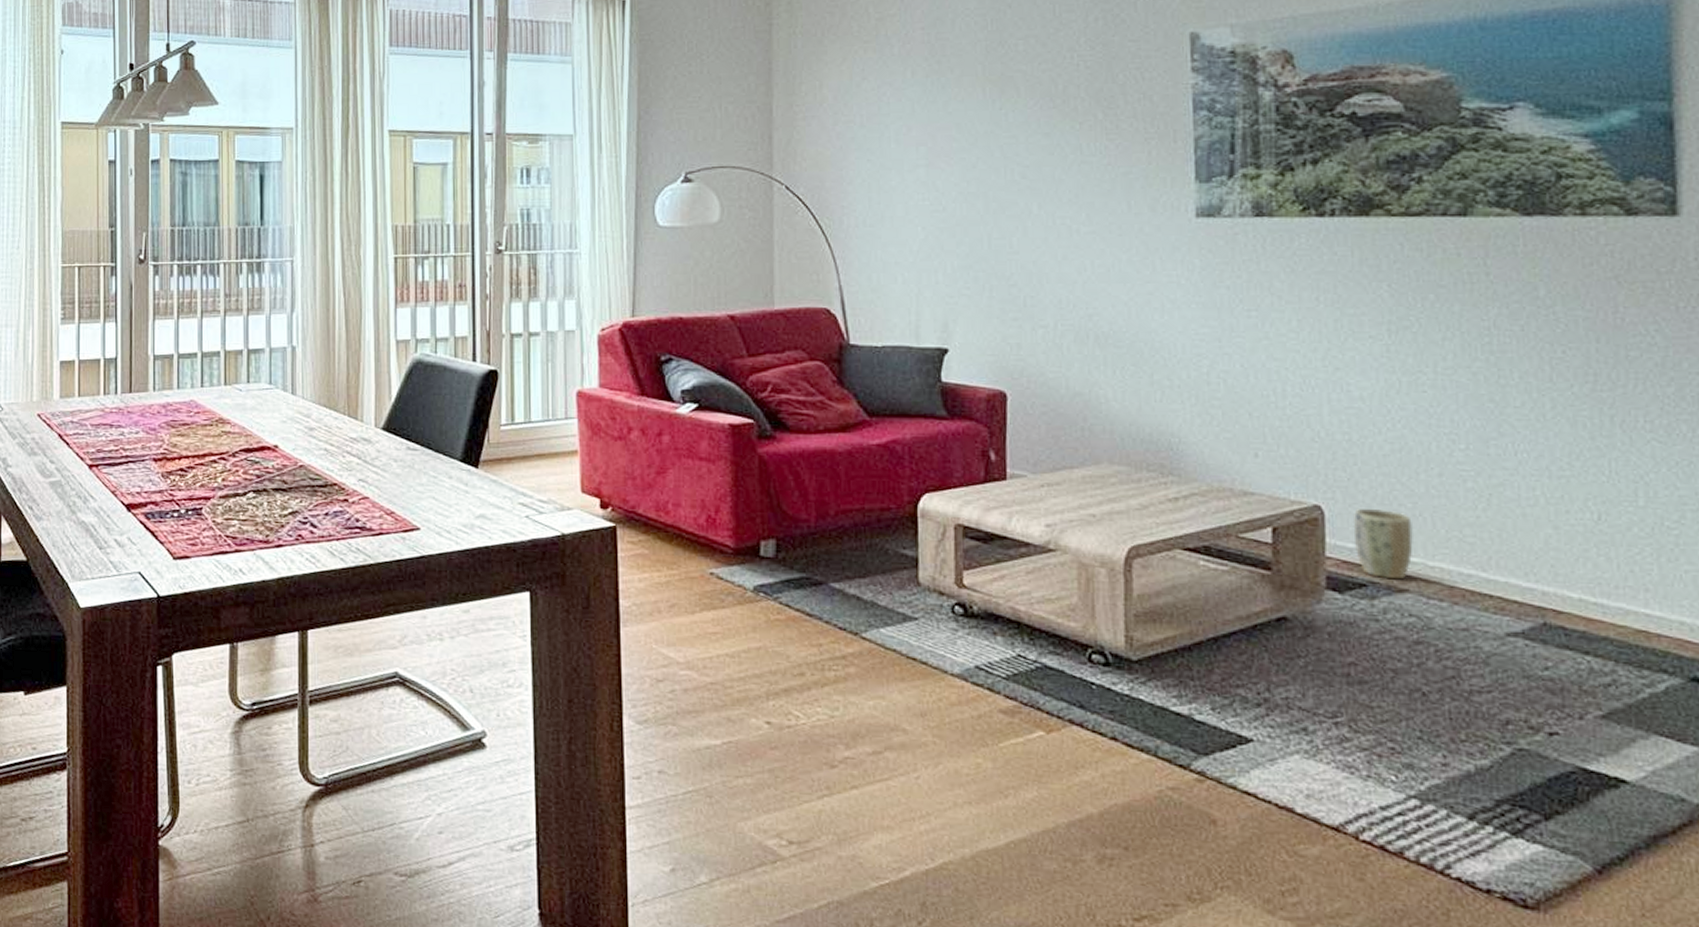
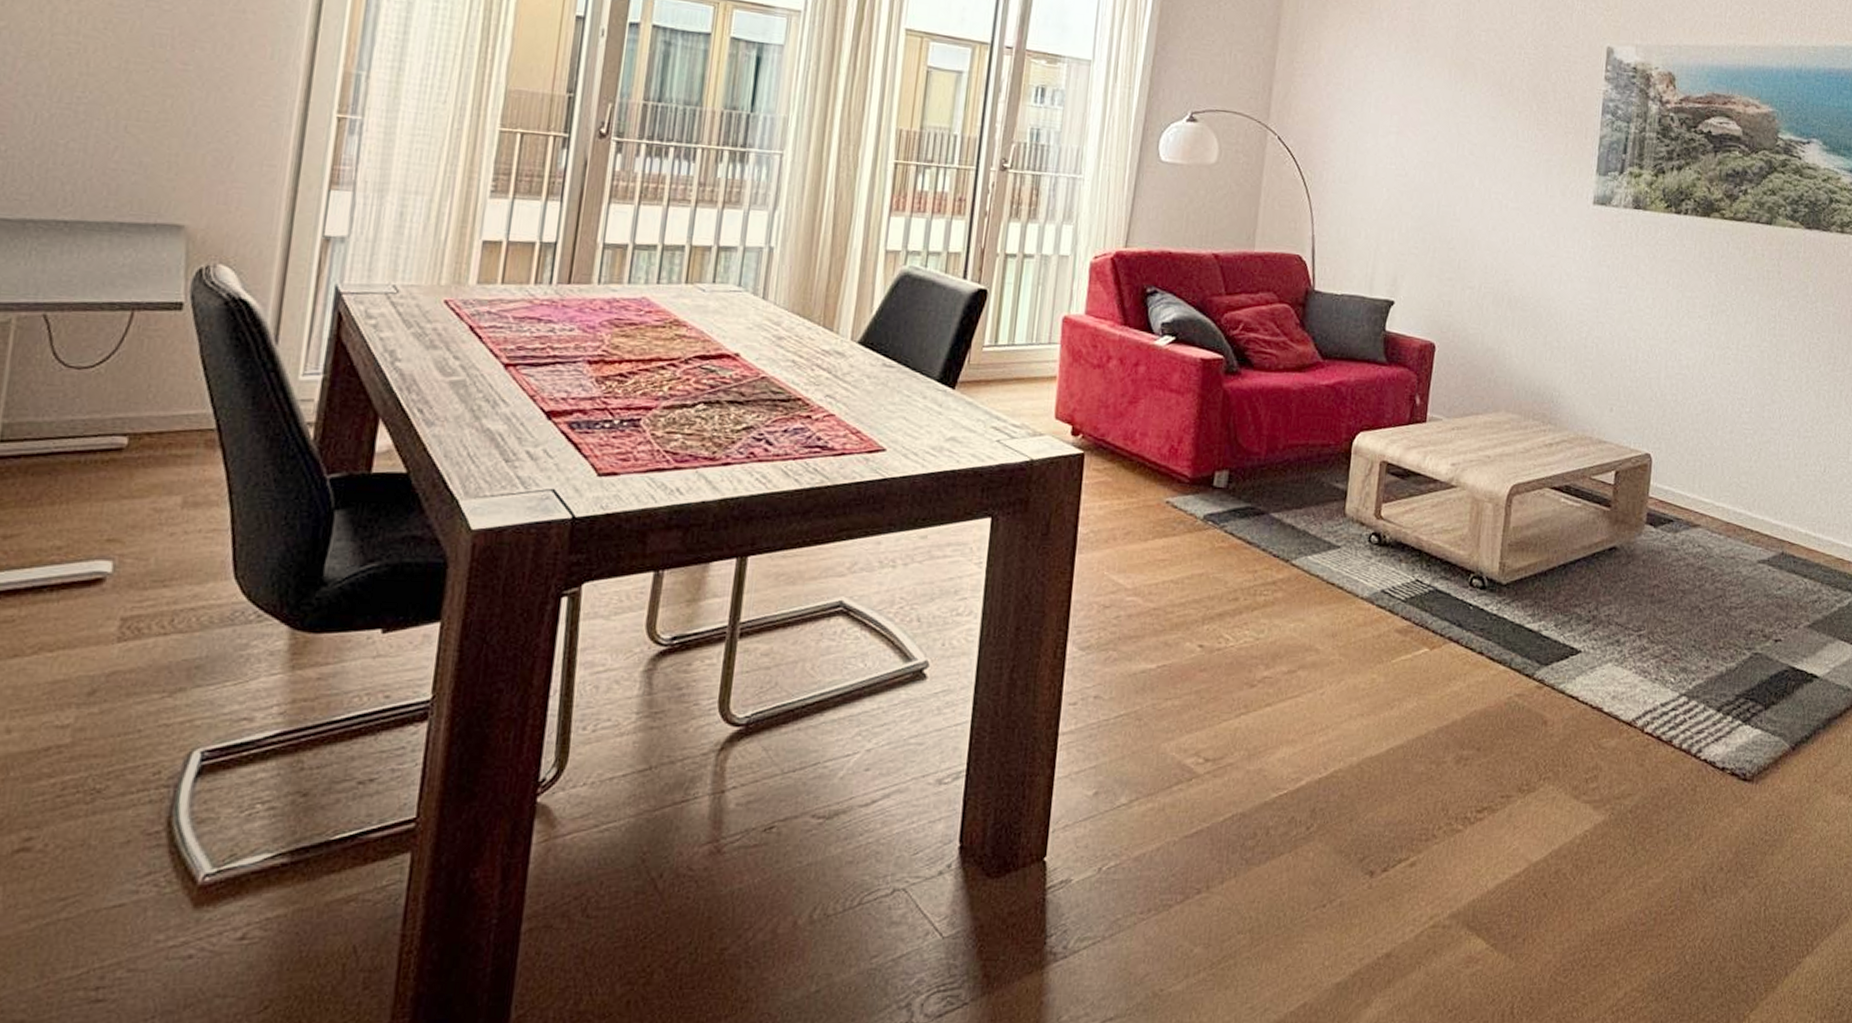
plant pot: present [1353,509,1413,580] -> none [1669,458,1709,517]

